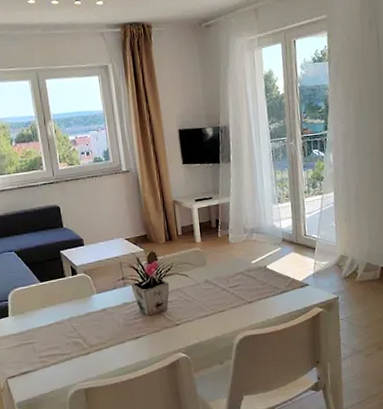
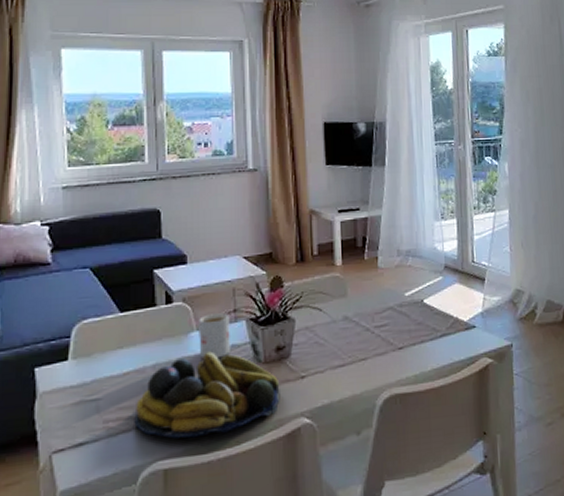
fruit bowl: none [60,308,162,368] -> present [134,351,280,439]
mug: none [97,280,123,313] -> present [199,313,230,359]

